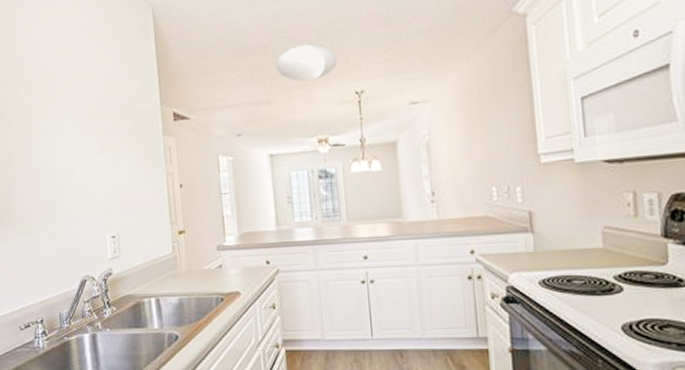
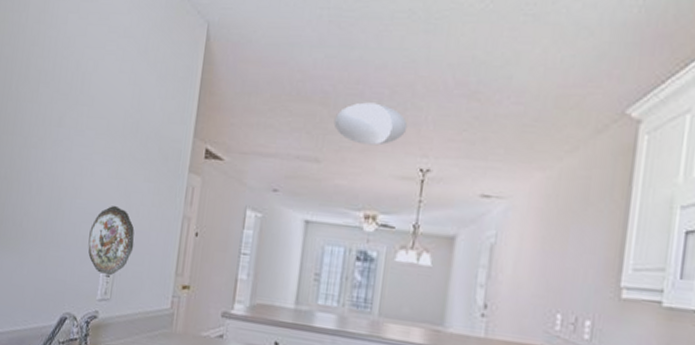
decorative plate: none [89,176,131,237] -> present [88,205,135,276]

